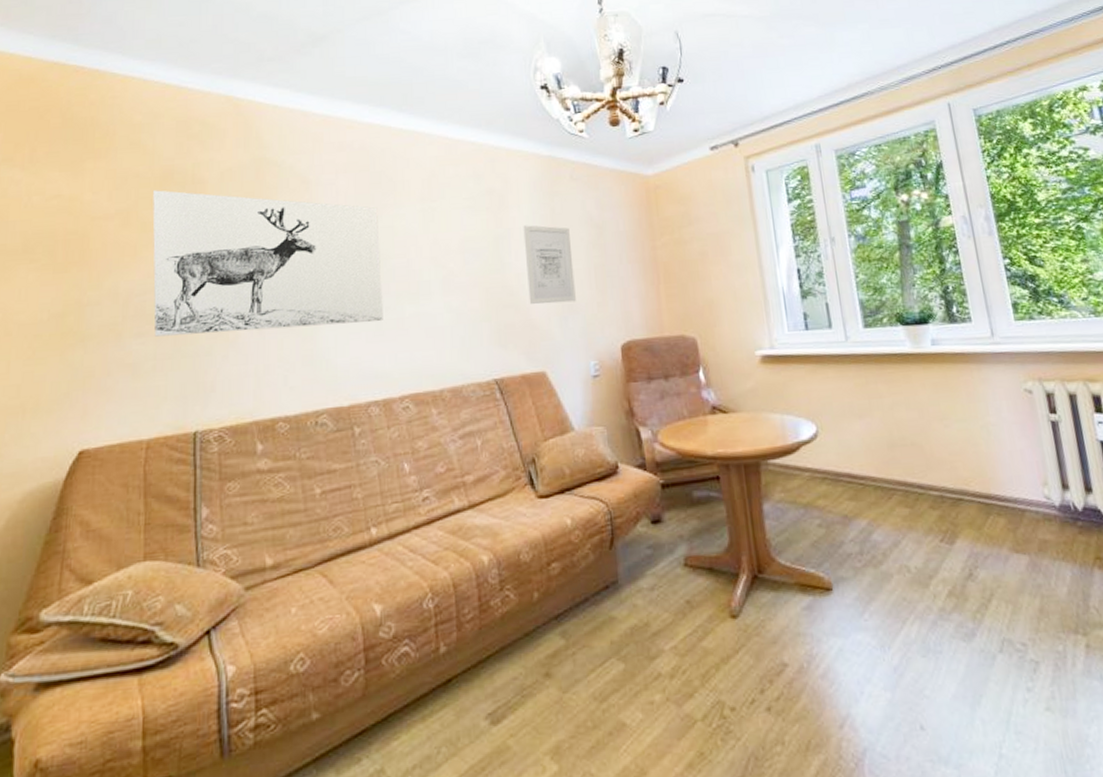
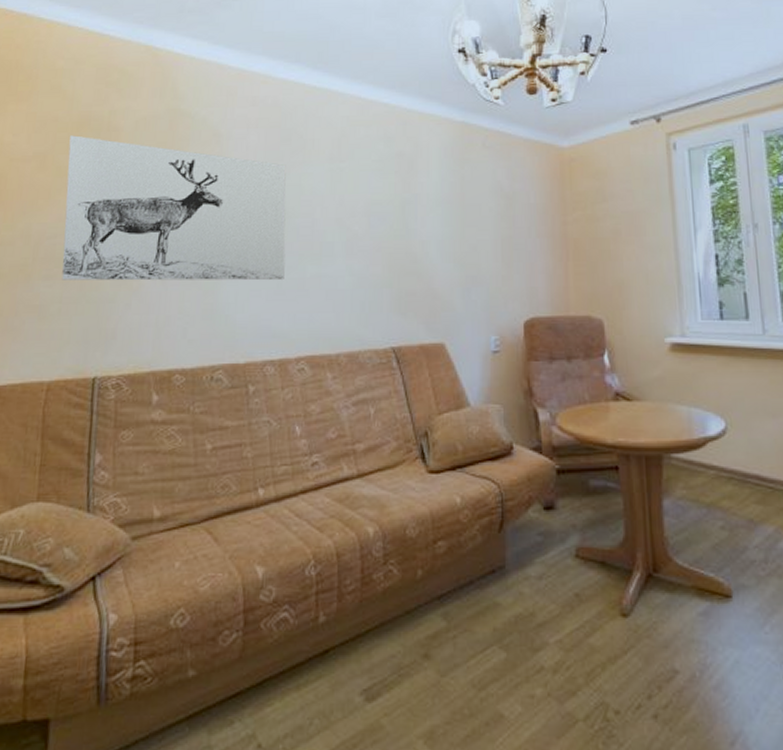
wall art: present [523,225,576,304] -> none [431,191,480,274]

